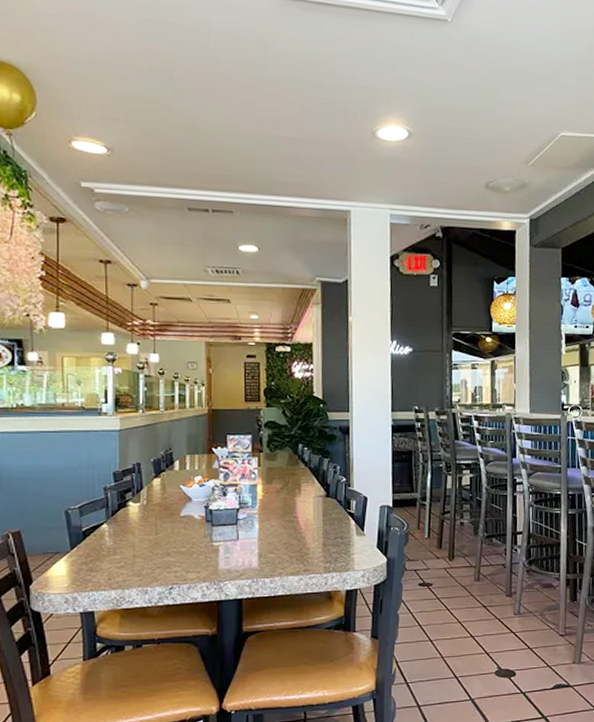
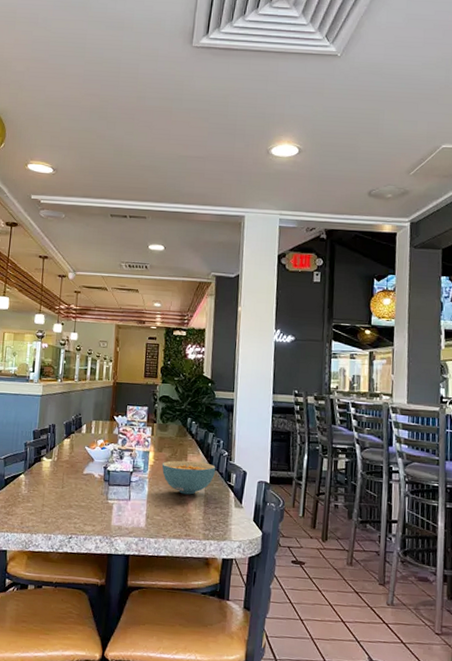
cereal bowl: none [272,491,334,527] -> present [162,460,216,495]

